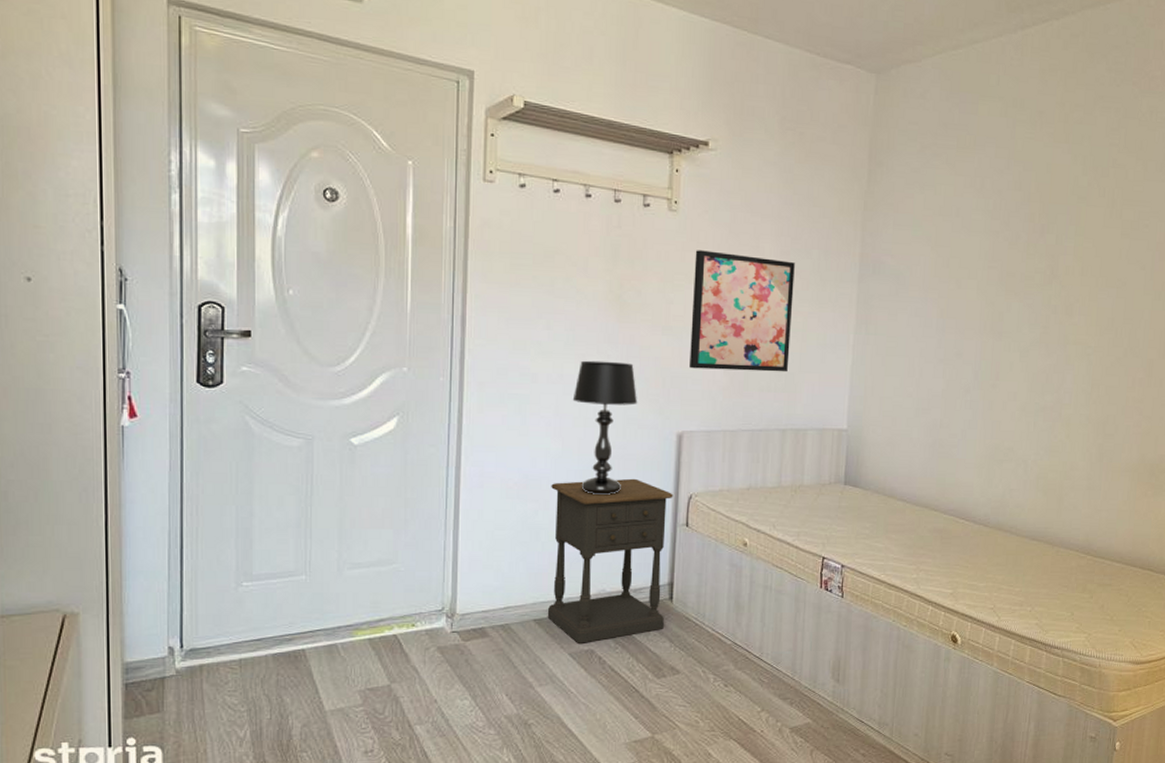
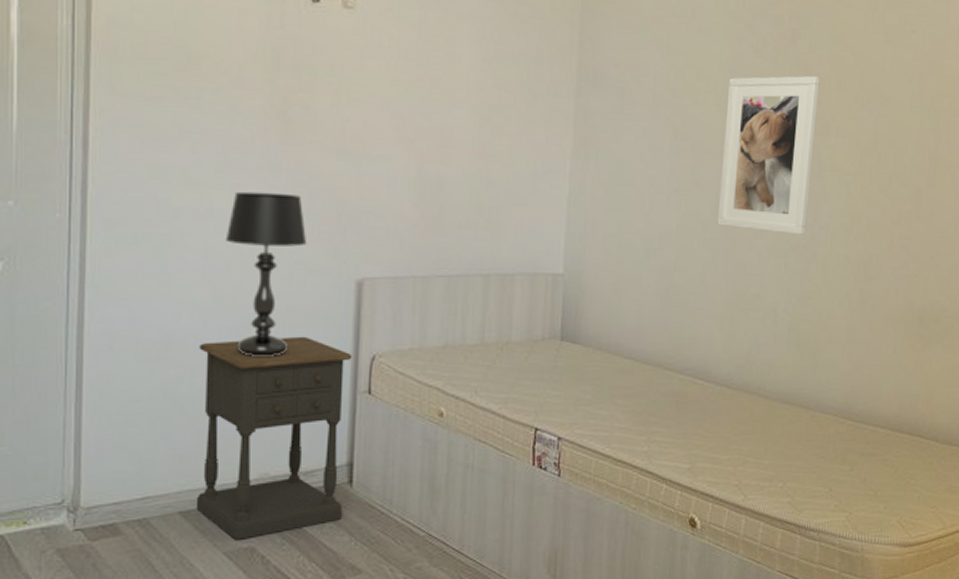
wall art: present [690,250,795,372] -> none [371,56,499,206]
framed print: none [976,264,1065,398] -> present [717,75,820,235]

